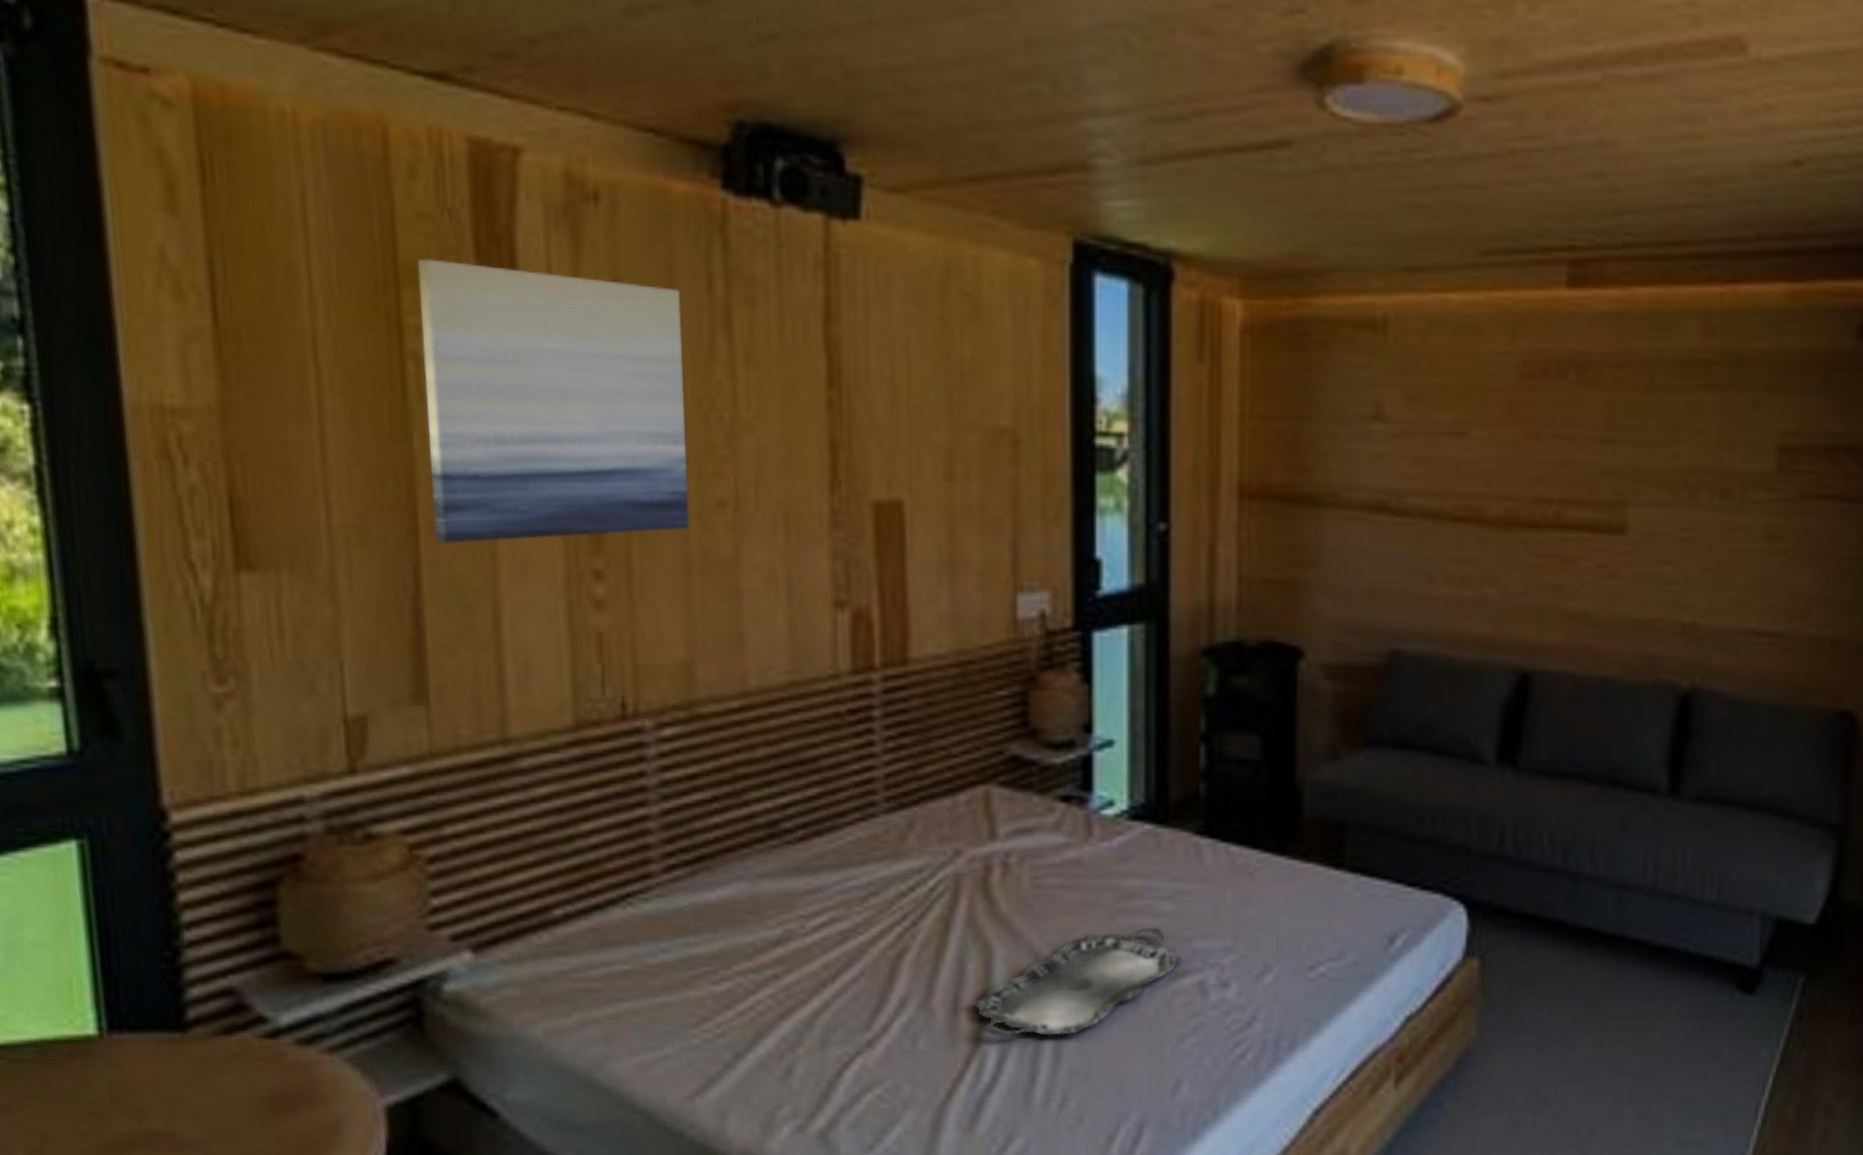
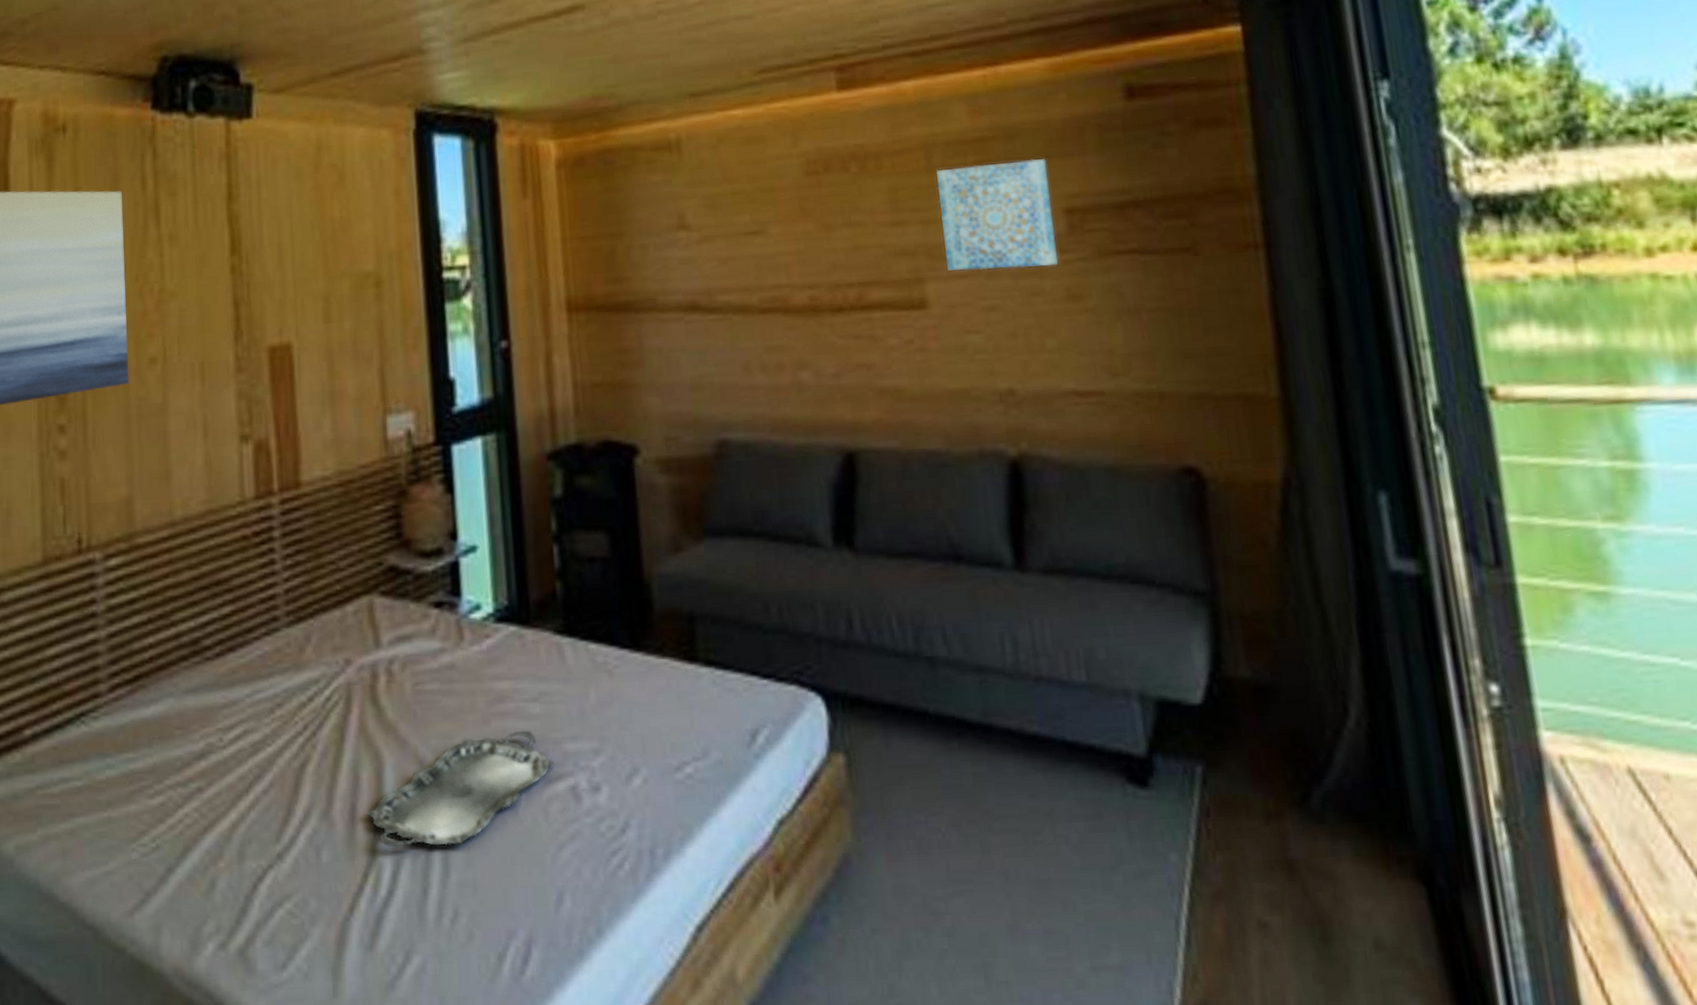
wall art: none [1652,388,1769,504] -> present [936,159,1059,271]

